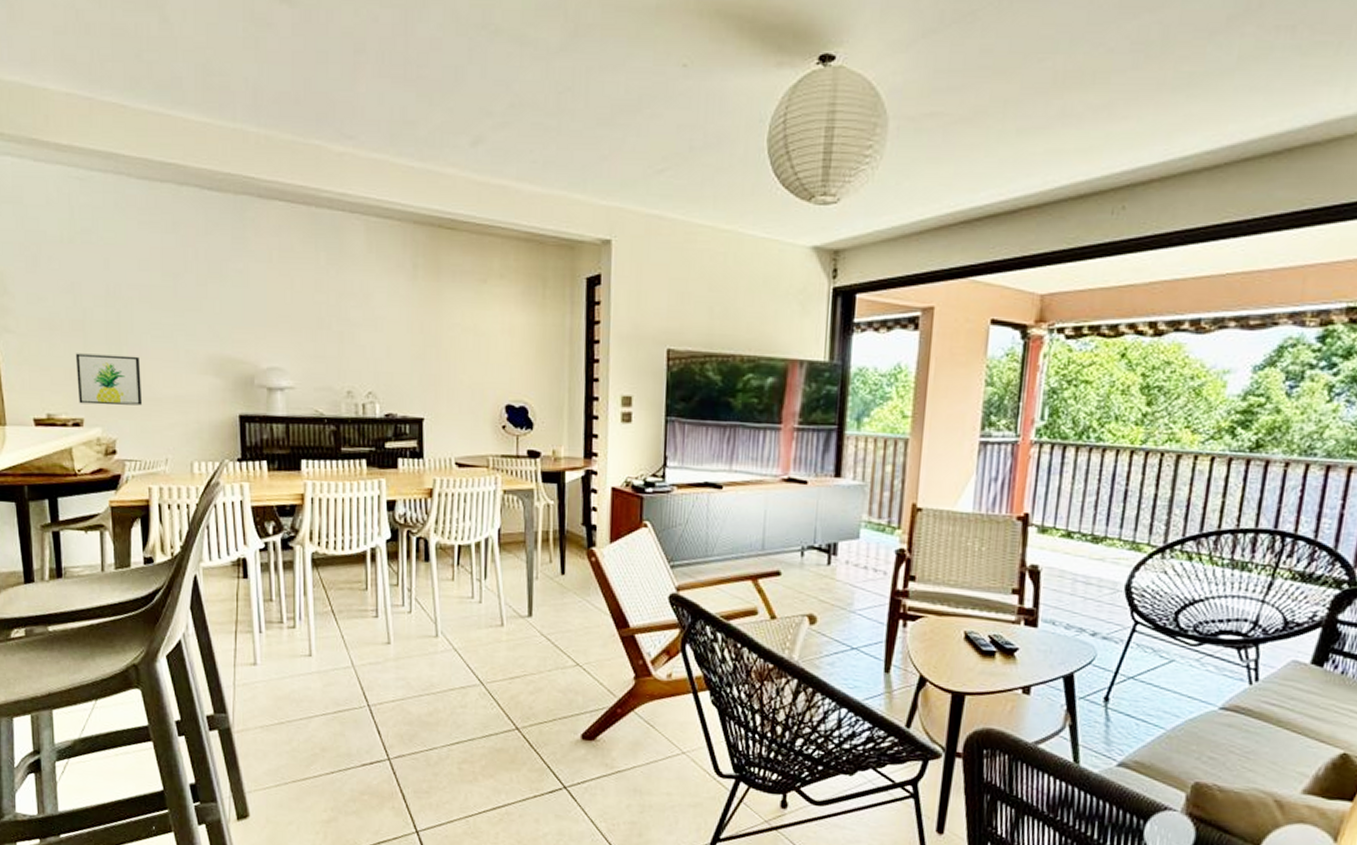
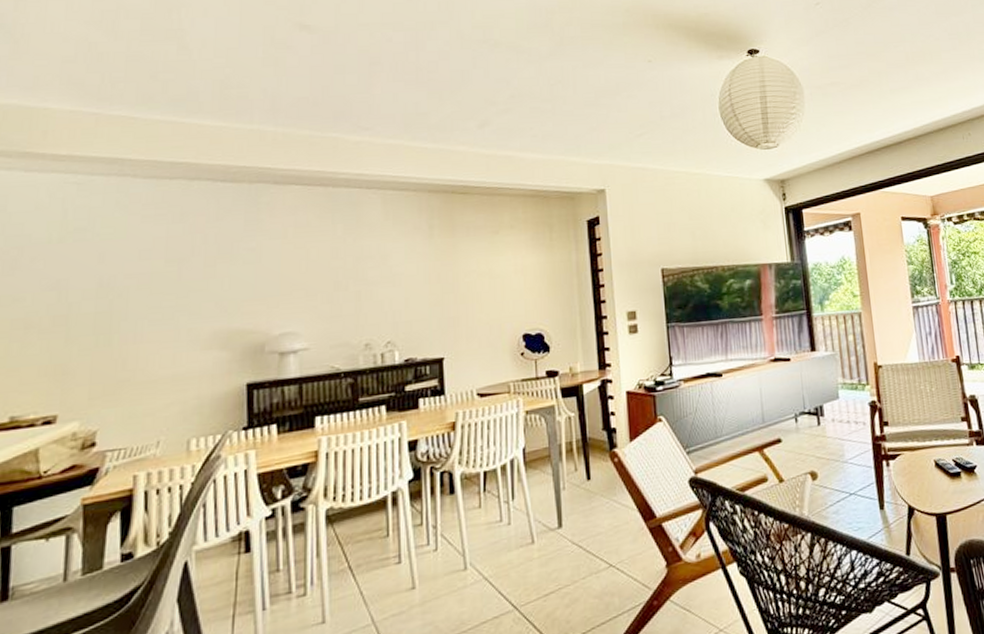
wall art: present [76,353,142,406] -> none [53,342,134,400]

